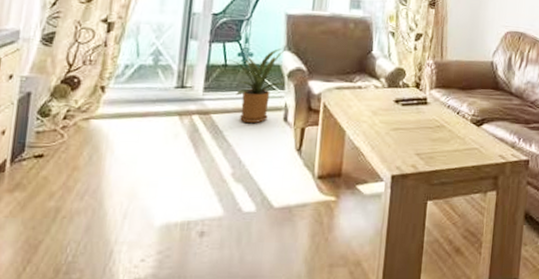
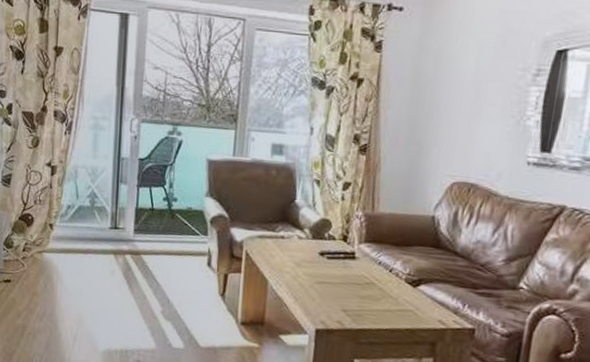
house plant: present [224,48,285,124] -> none [151,194,207,266]

